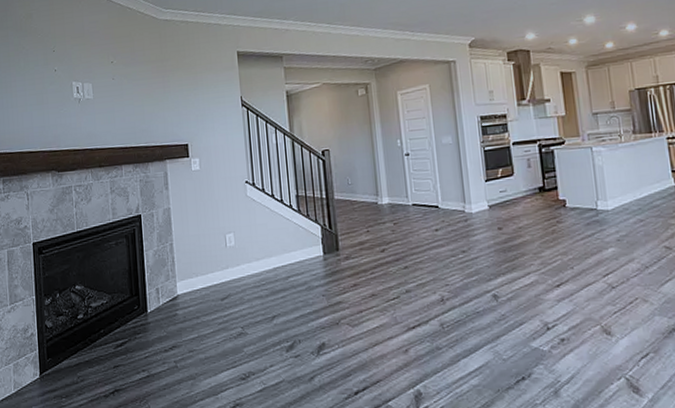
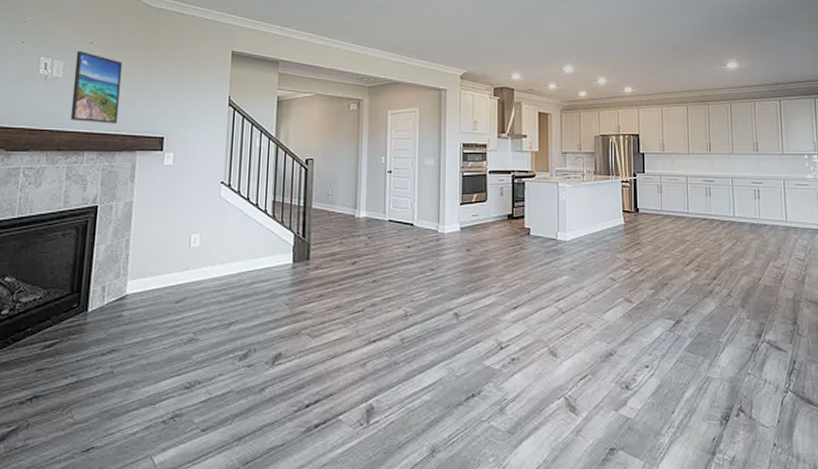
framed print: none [101,71,145,138] -> present [70,51,123,124]

